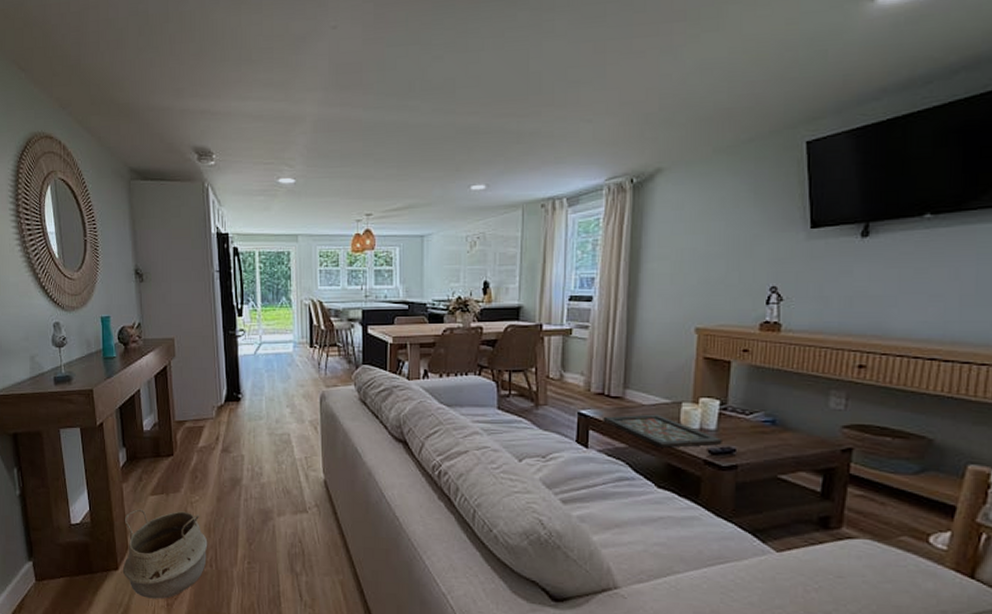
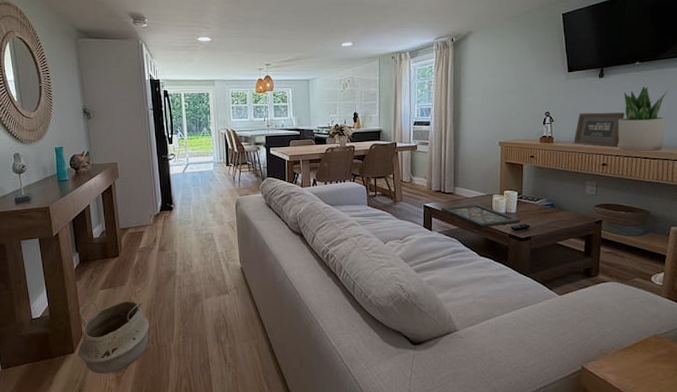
picture frame: none [814,289,902,342] -> present [574,112,625,148]
planter: none [887,251,978,349] -> present [618,86,668,151]

